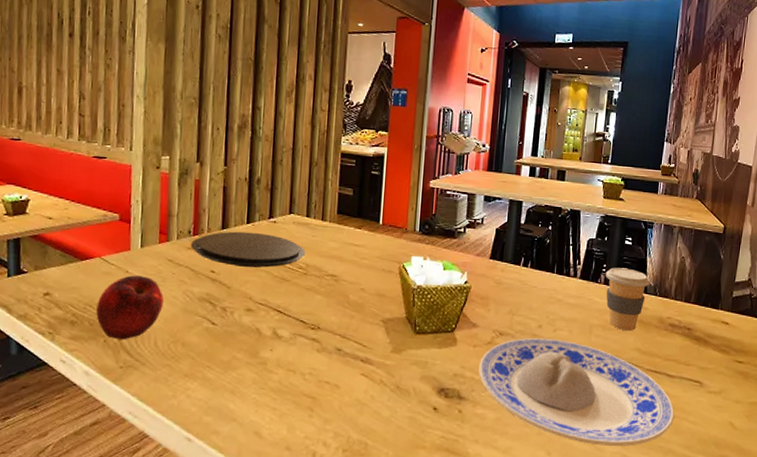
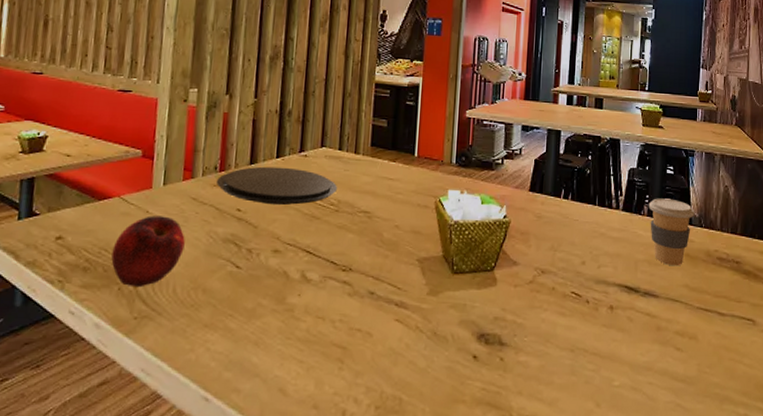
plate: present [478,337,675,446] -> none [520,275,728,394]

